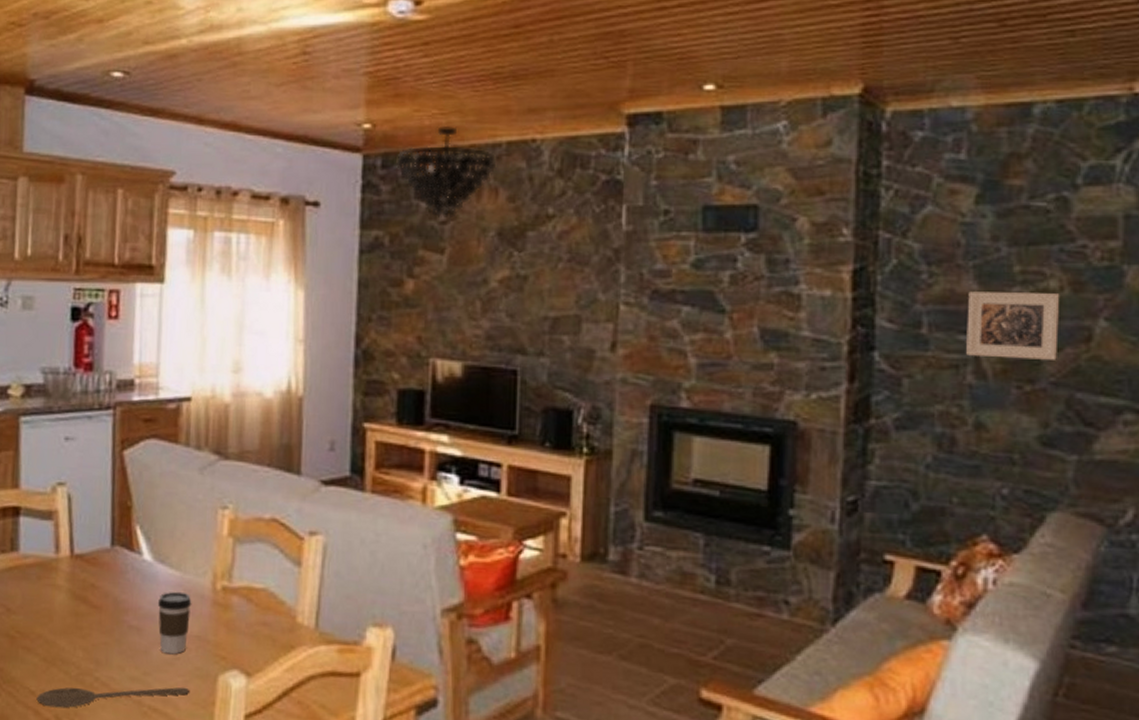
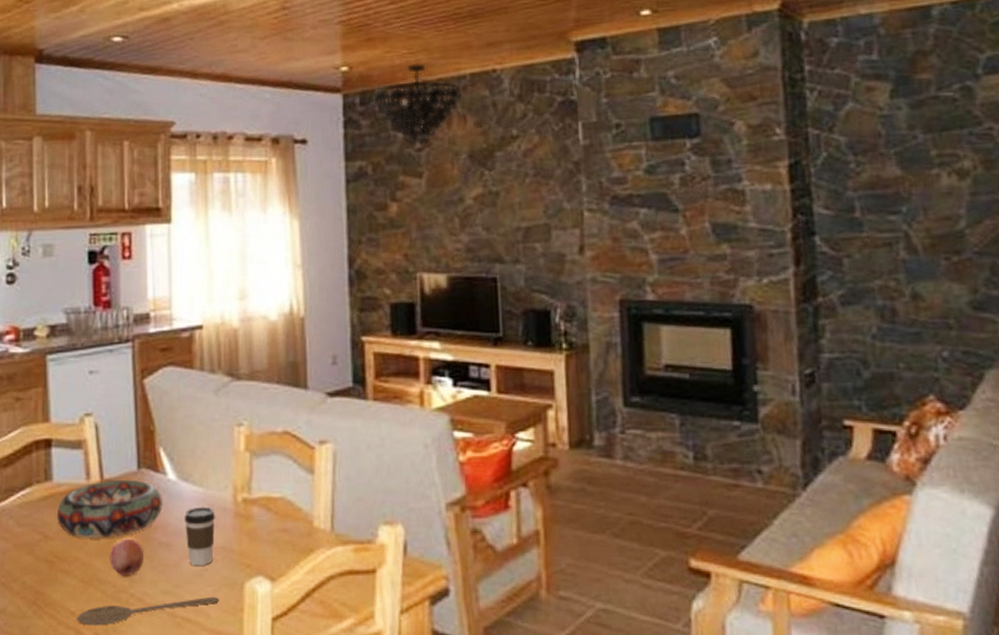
decorative bowl: none [21,555,137,617] -> present [56,479,164,539]
fruit: none [75,618,113,659] -> present [109,538,144,577]
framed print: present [966,291,1060,360] -> none [893,172,978,234]

